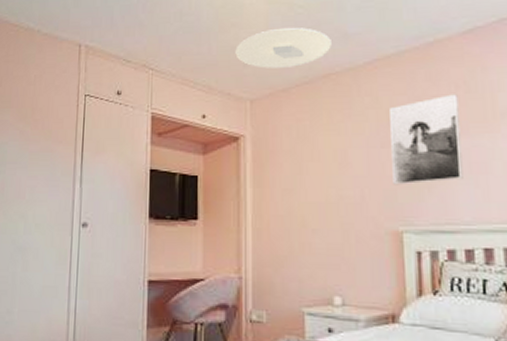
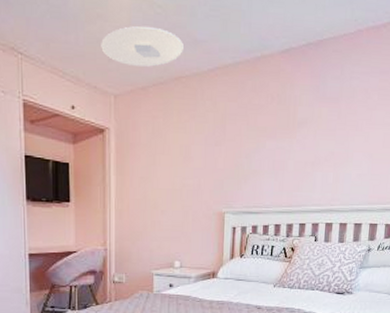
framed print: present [390,94,463,185] -> none [221,104,272,177]

